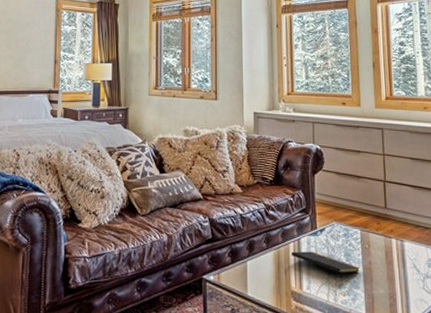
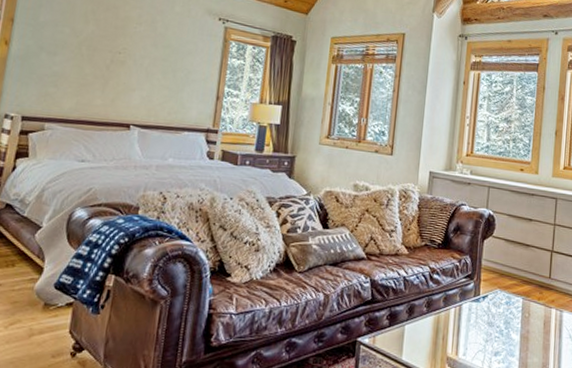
notepad: present [291,251,360,281] -> none [450,317,517,349]

